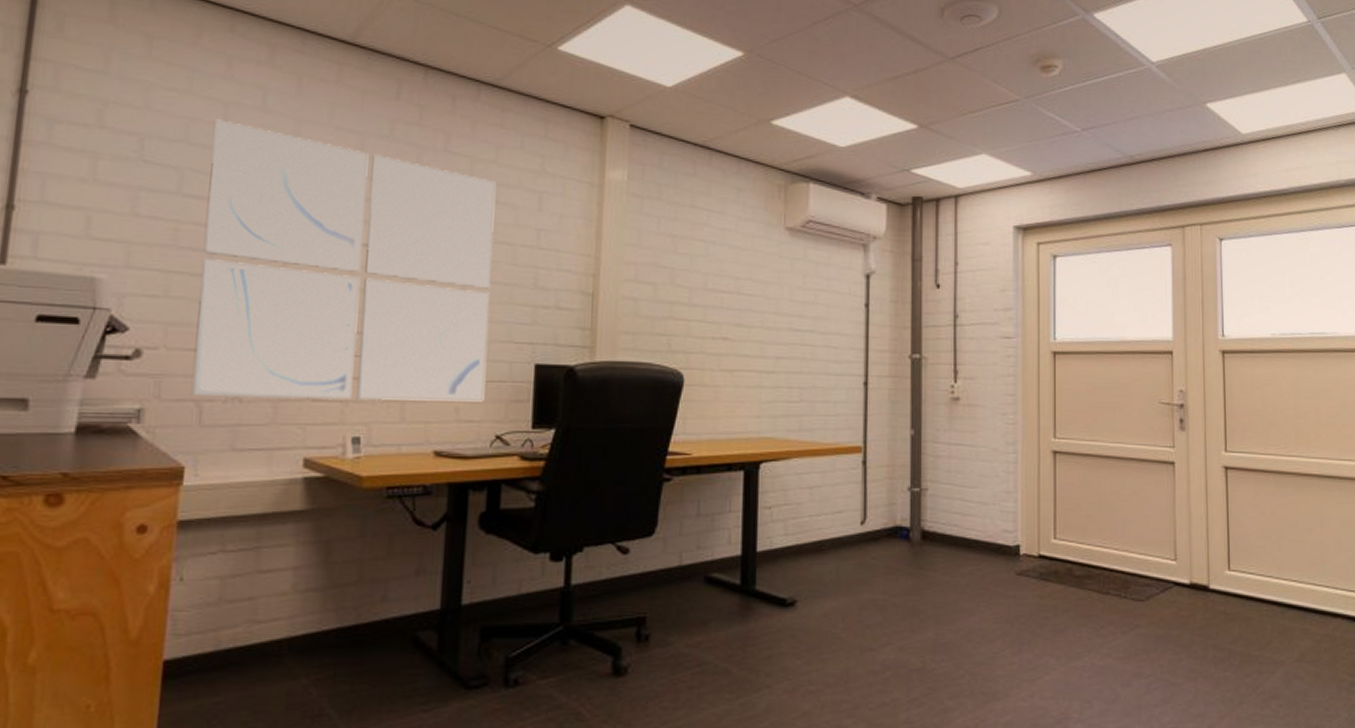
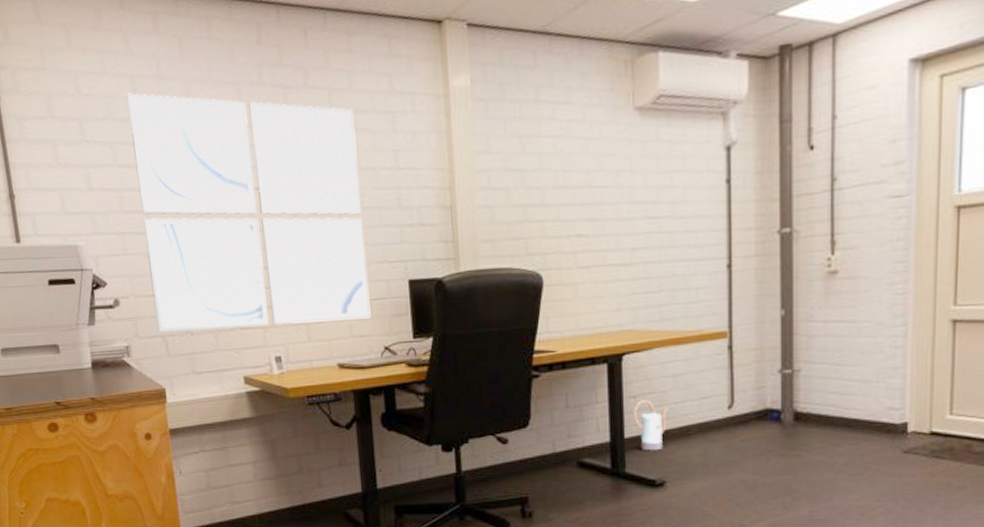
watering can: none [767,511,803,567] -> present [633,400,668,451]

